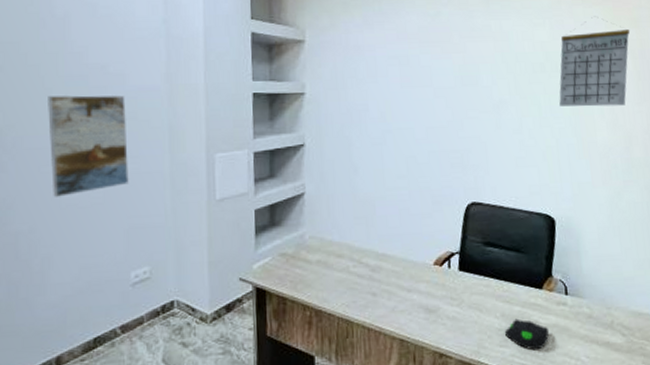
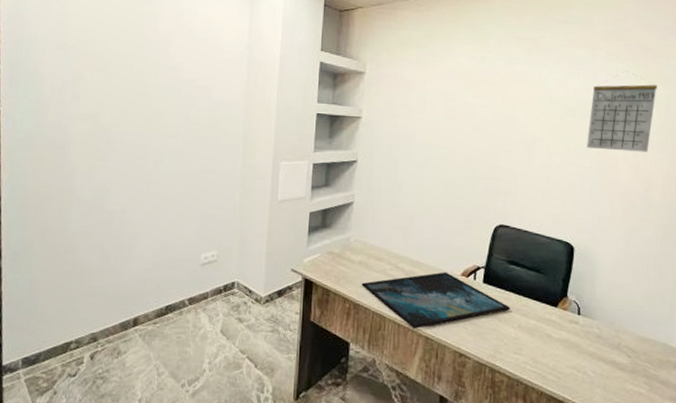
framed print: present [48,95,129,197] -> none [144,102,210,186]
monitor: none [322,262,491,331] -> present [361,271,510,329]
computer mouse: present [504,318,549,350] -> none [519,331,560,361]

